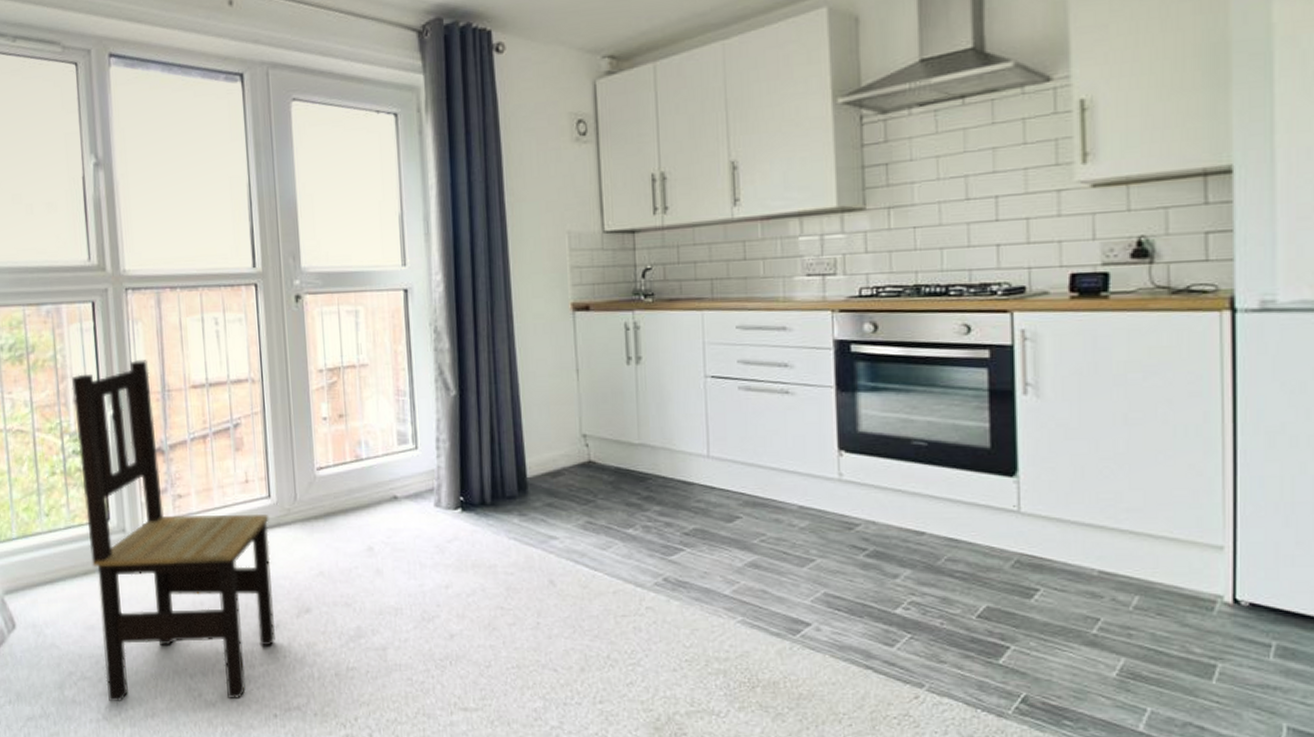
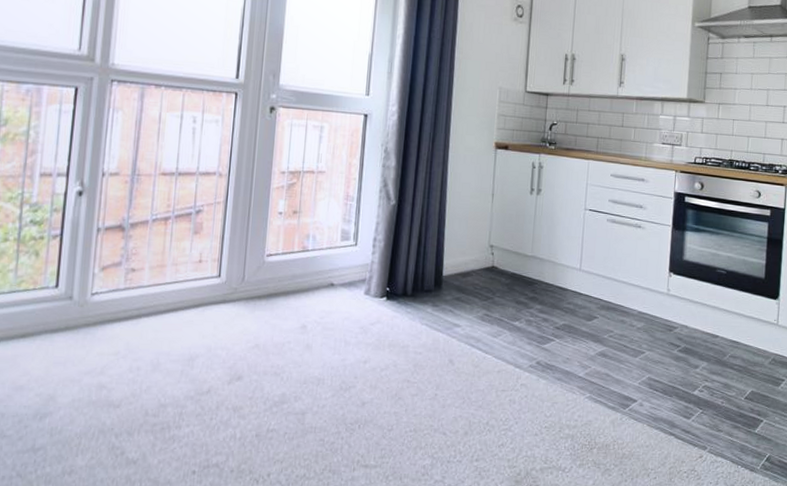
dining chair: present [72,360,275,702] -> none [26,144,216,460]

